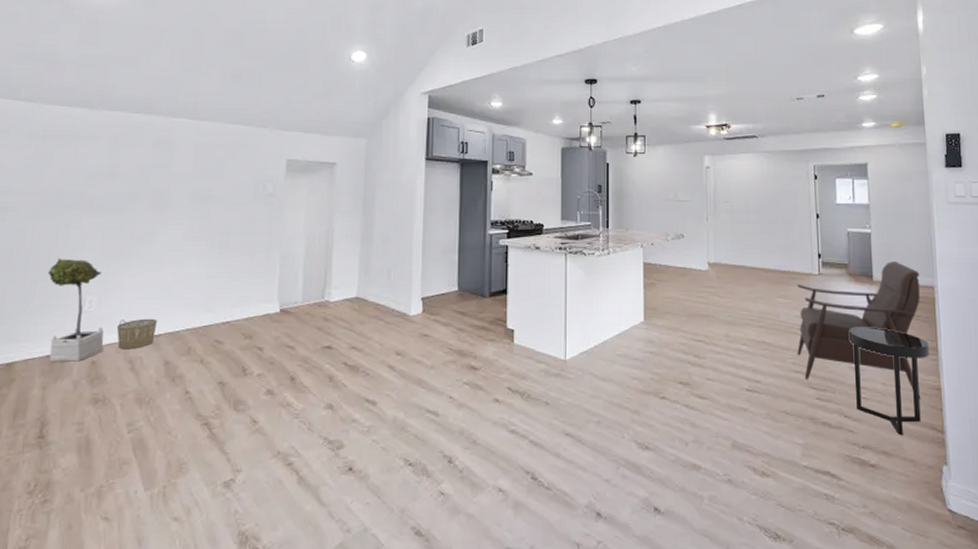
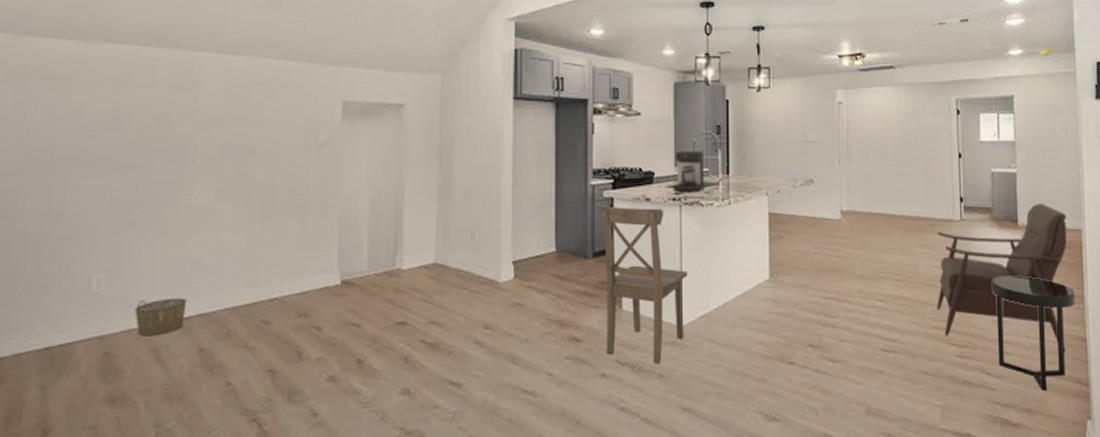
potted tree: present [48,258,104,362] -> none [40,228,119,355]
dining chair: none [496,252,572,393] -> present [599,205,688,364]
coffee maker: none [560,206,587,243] -> present [673,150,705,193]

